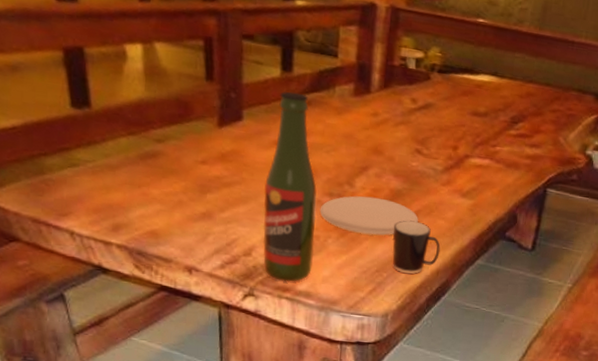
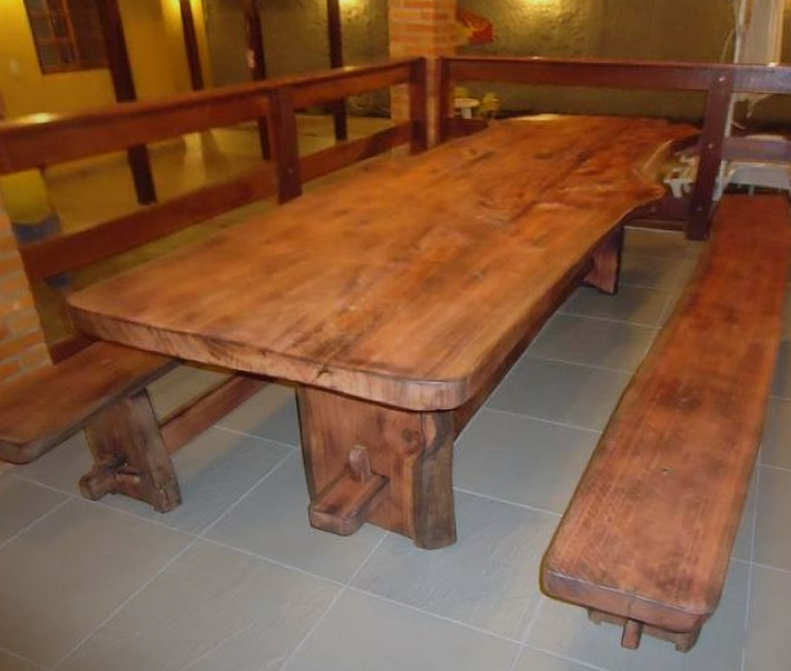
beer bottle: present [262,91,317,282] -> none [328,159,384,354]
plate: present [319,196,418,236] -> none [386,257,489,297]
mug: present [392,220,441,275] -> none [464,277,515,334]

